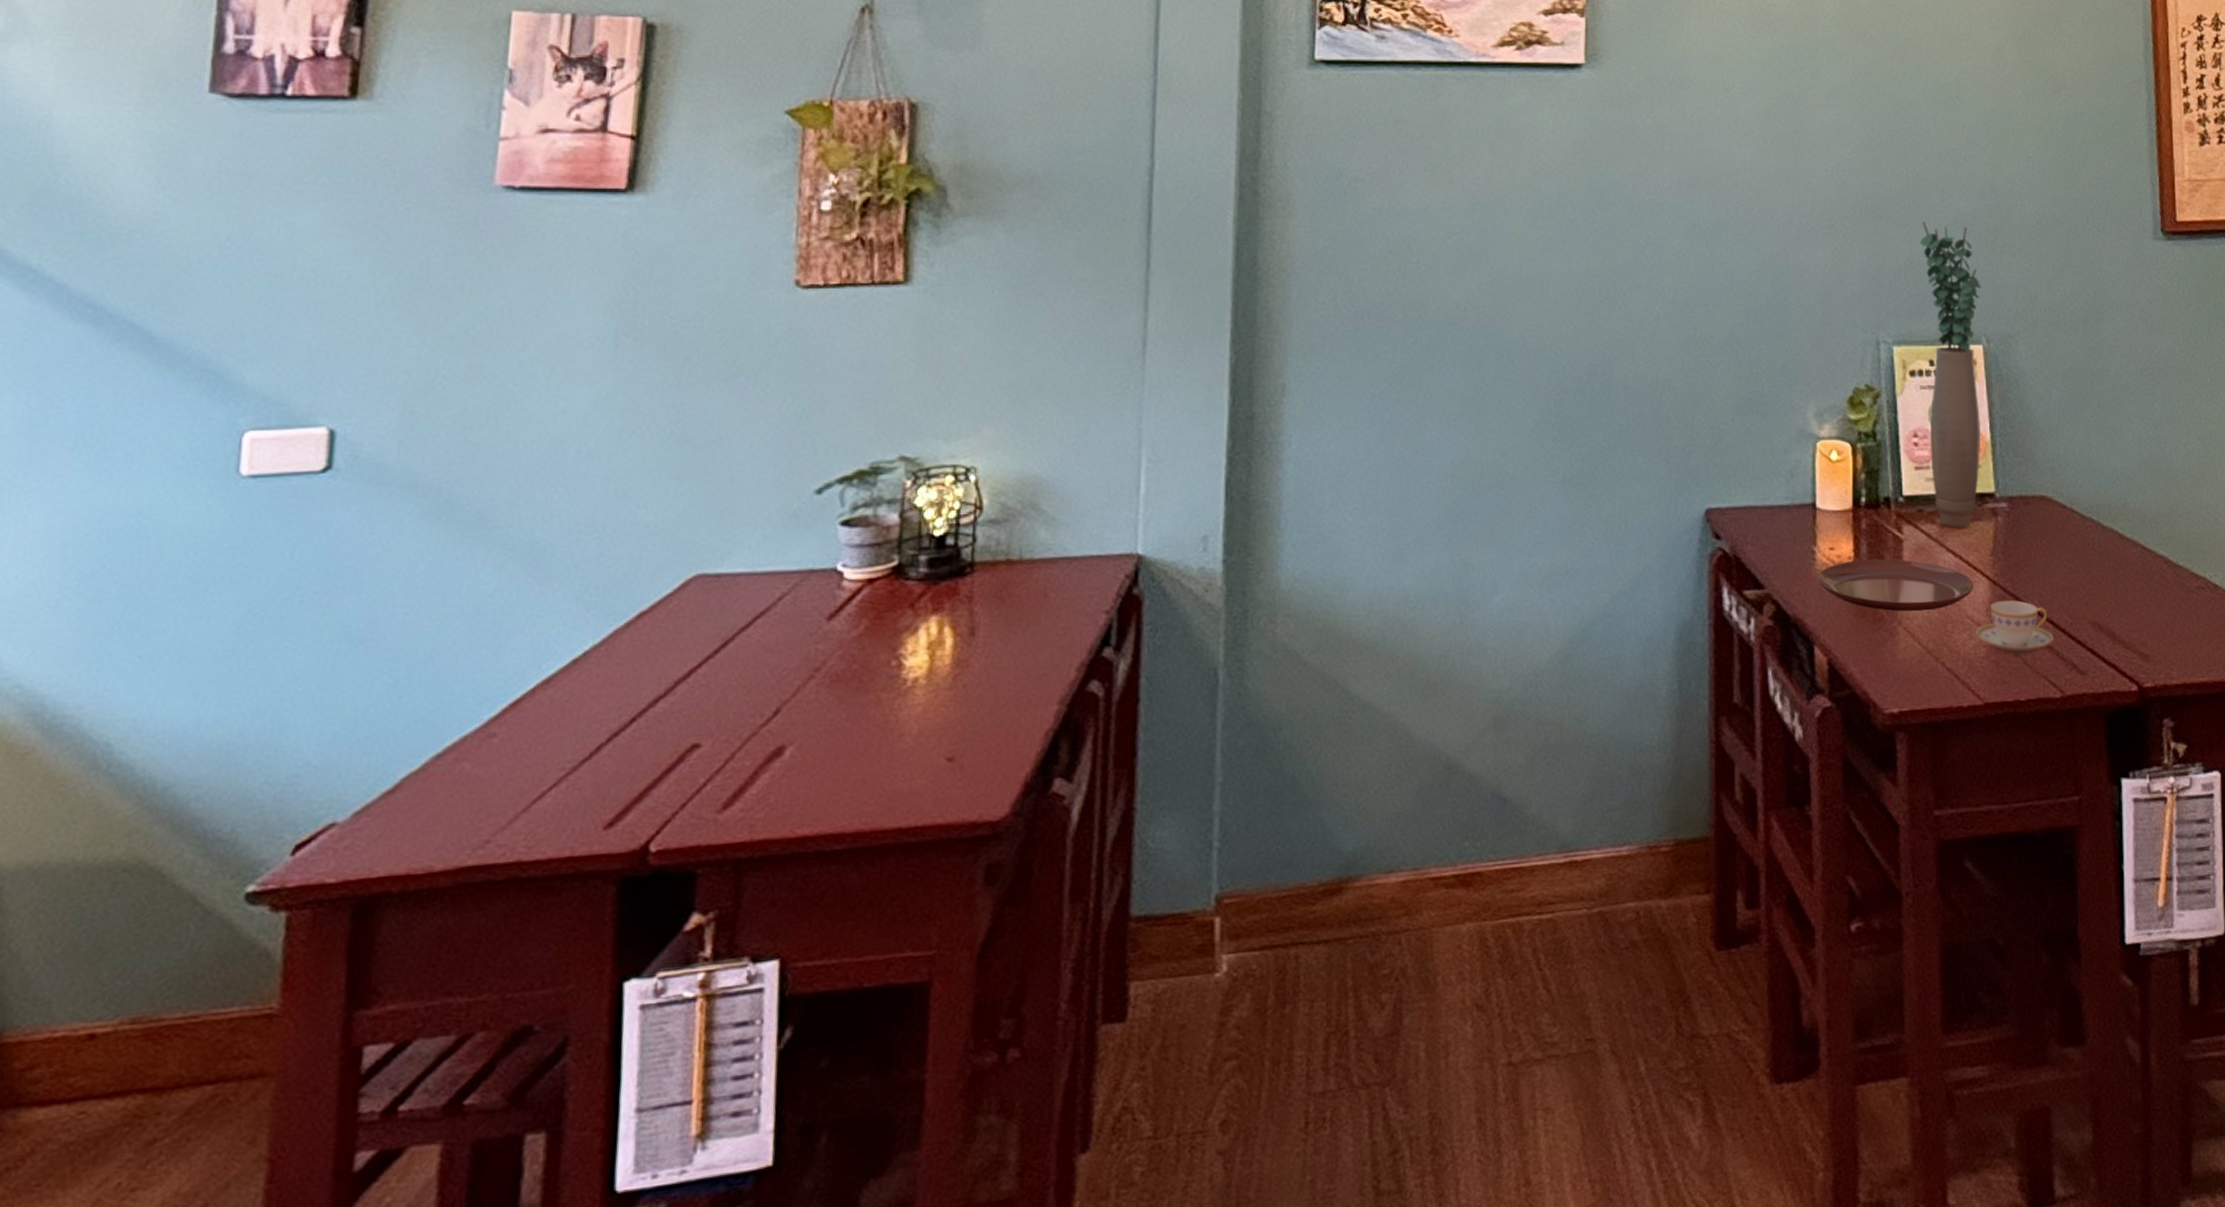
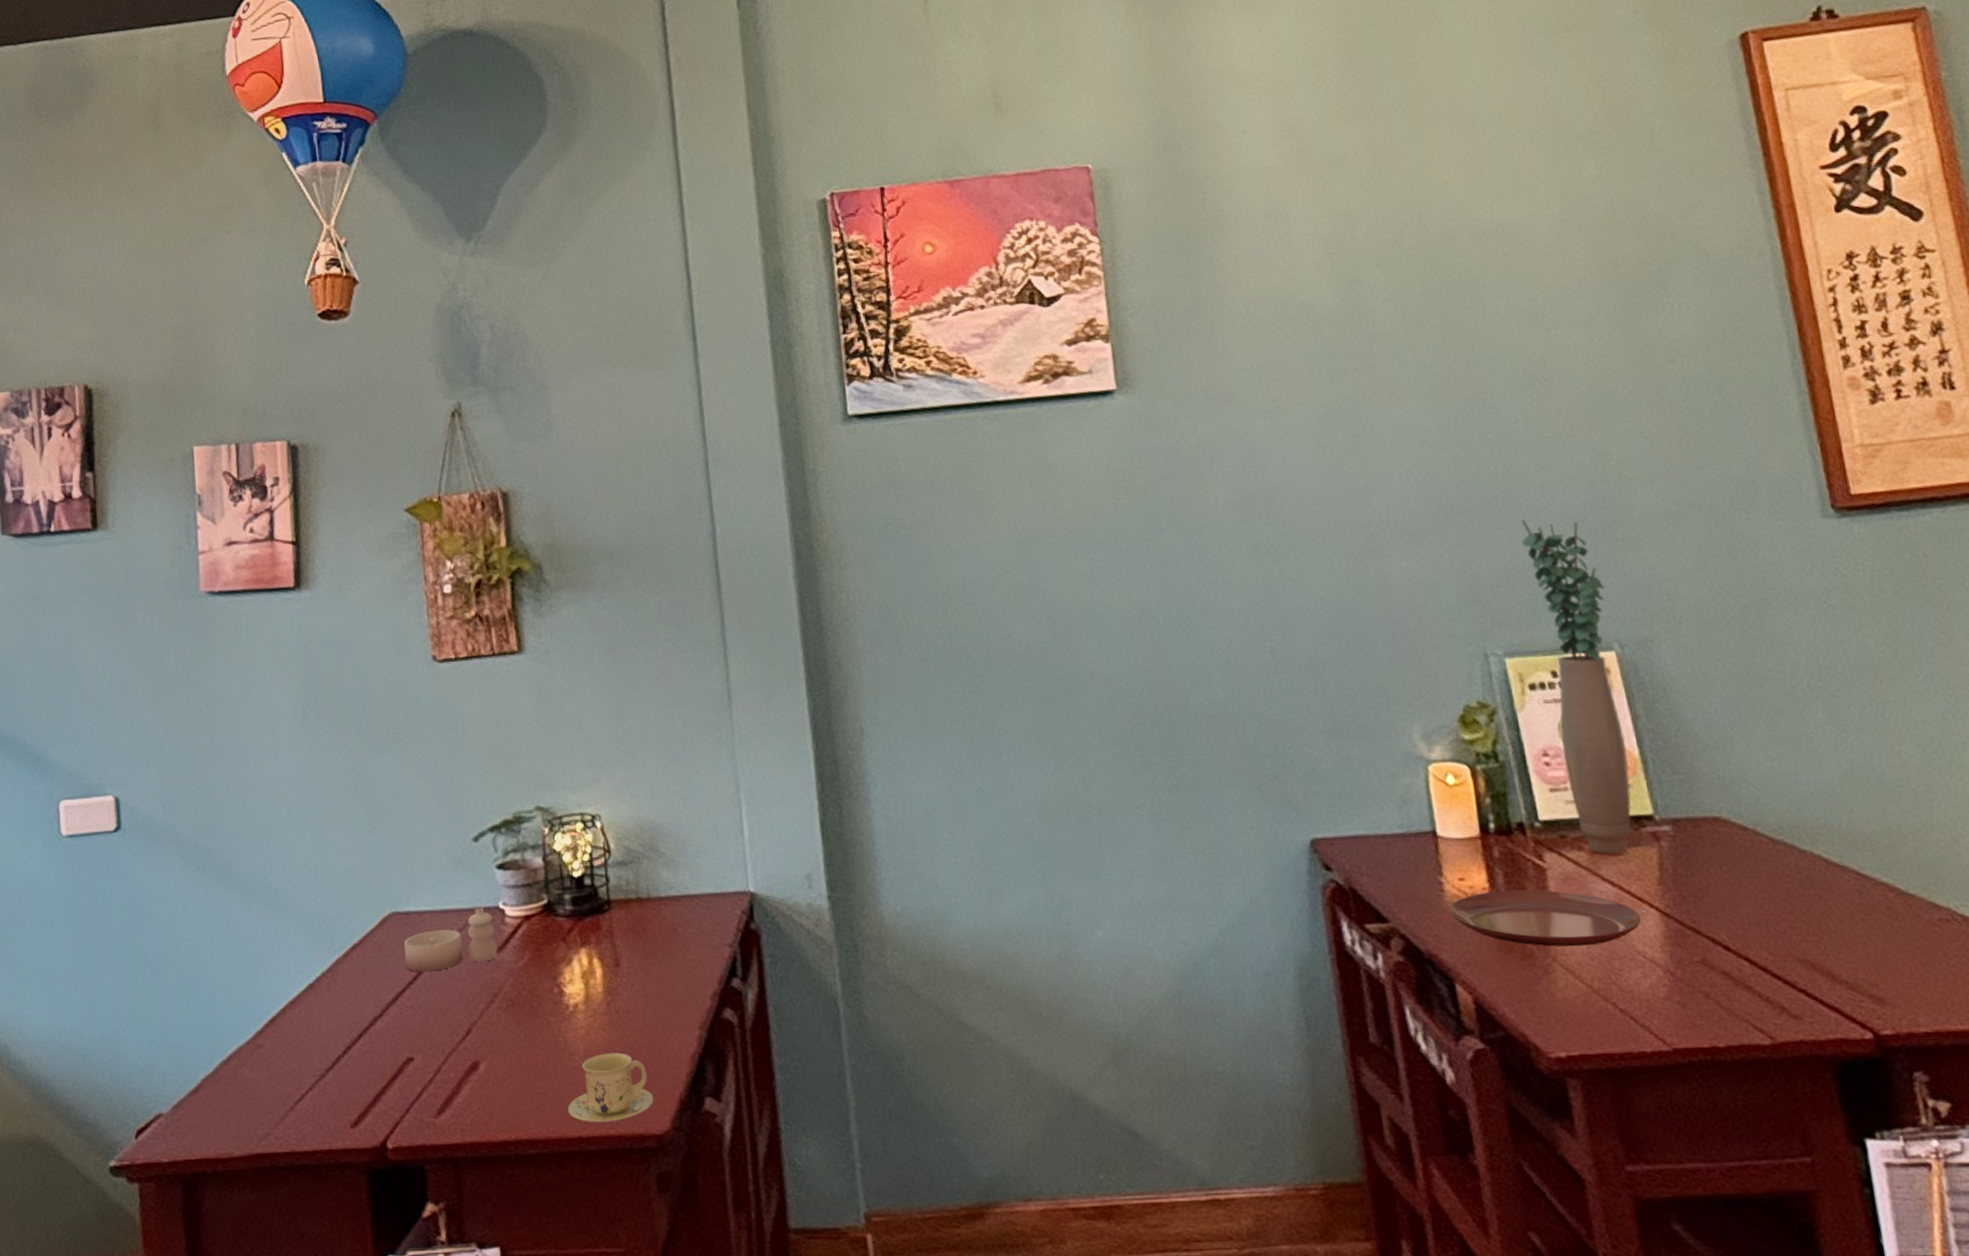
sugar bowl: none [706,569,828,644] -> present [403,907,498,972]
cup and saucer: none [887,731,995,812] -> present [567,1052,654,1123]
teacup: present [1976,600,2055,655] -> none [1650,934,1753,996]

